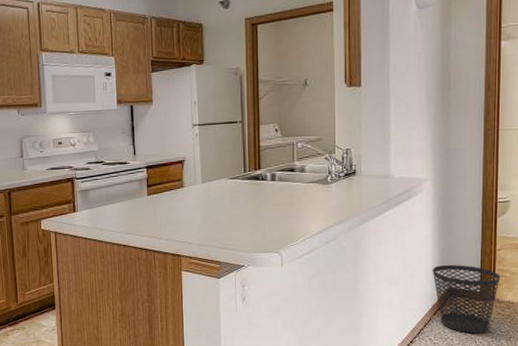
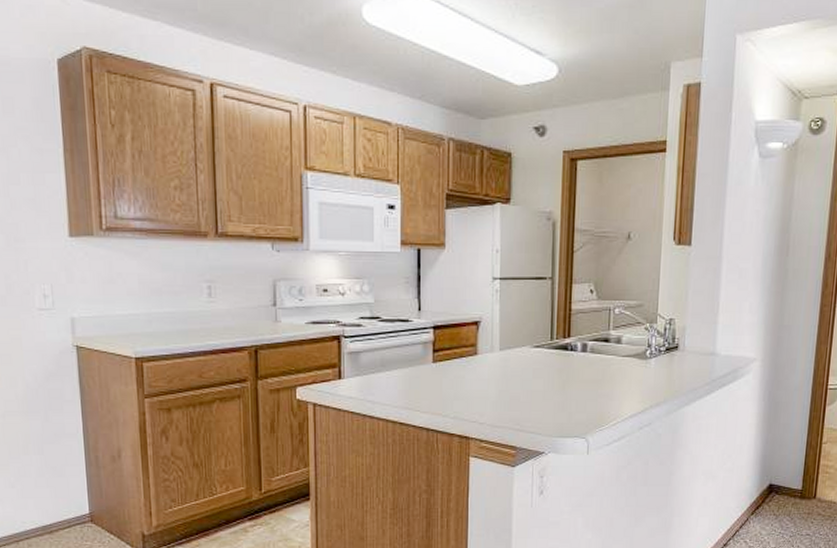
wastebasket: present [432,265,501,333] -> none [753,459,825,536]

